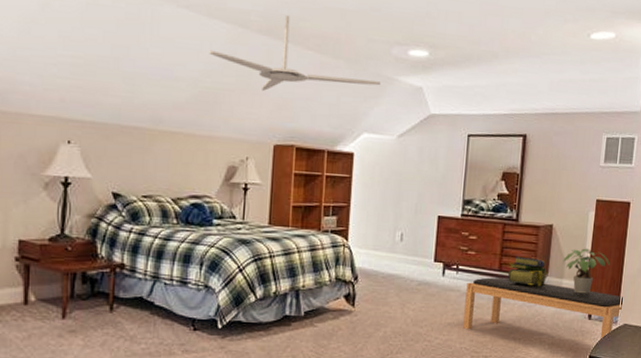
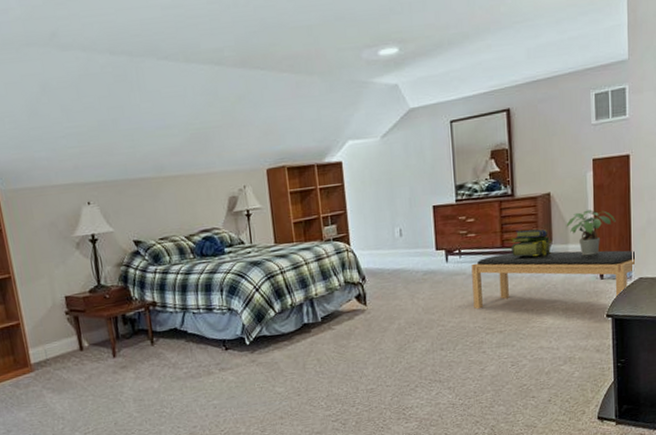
ceiling fan: present [209,15,380,91] -> none [193,44,356,121]

